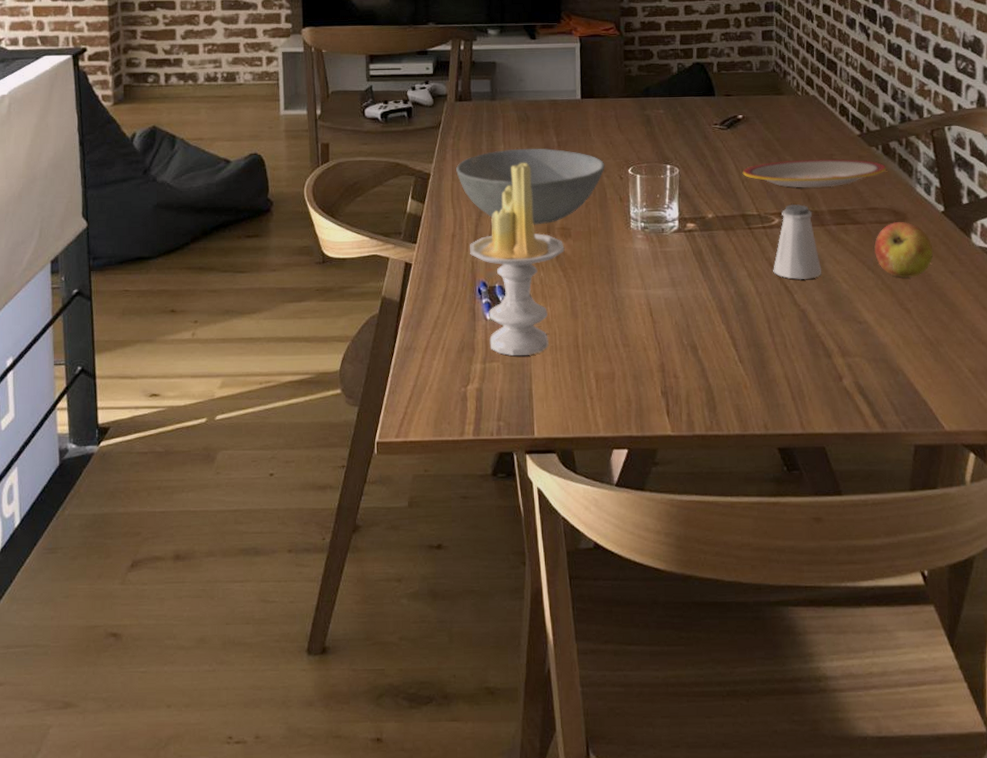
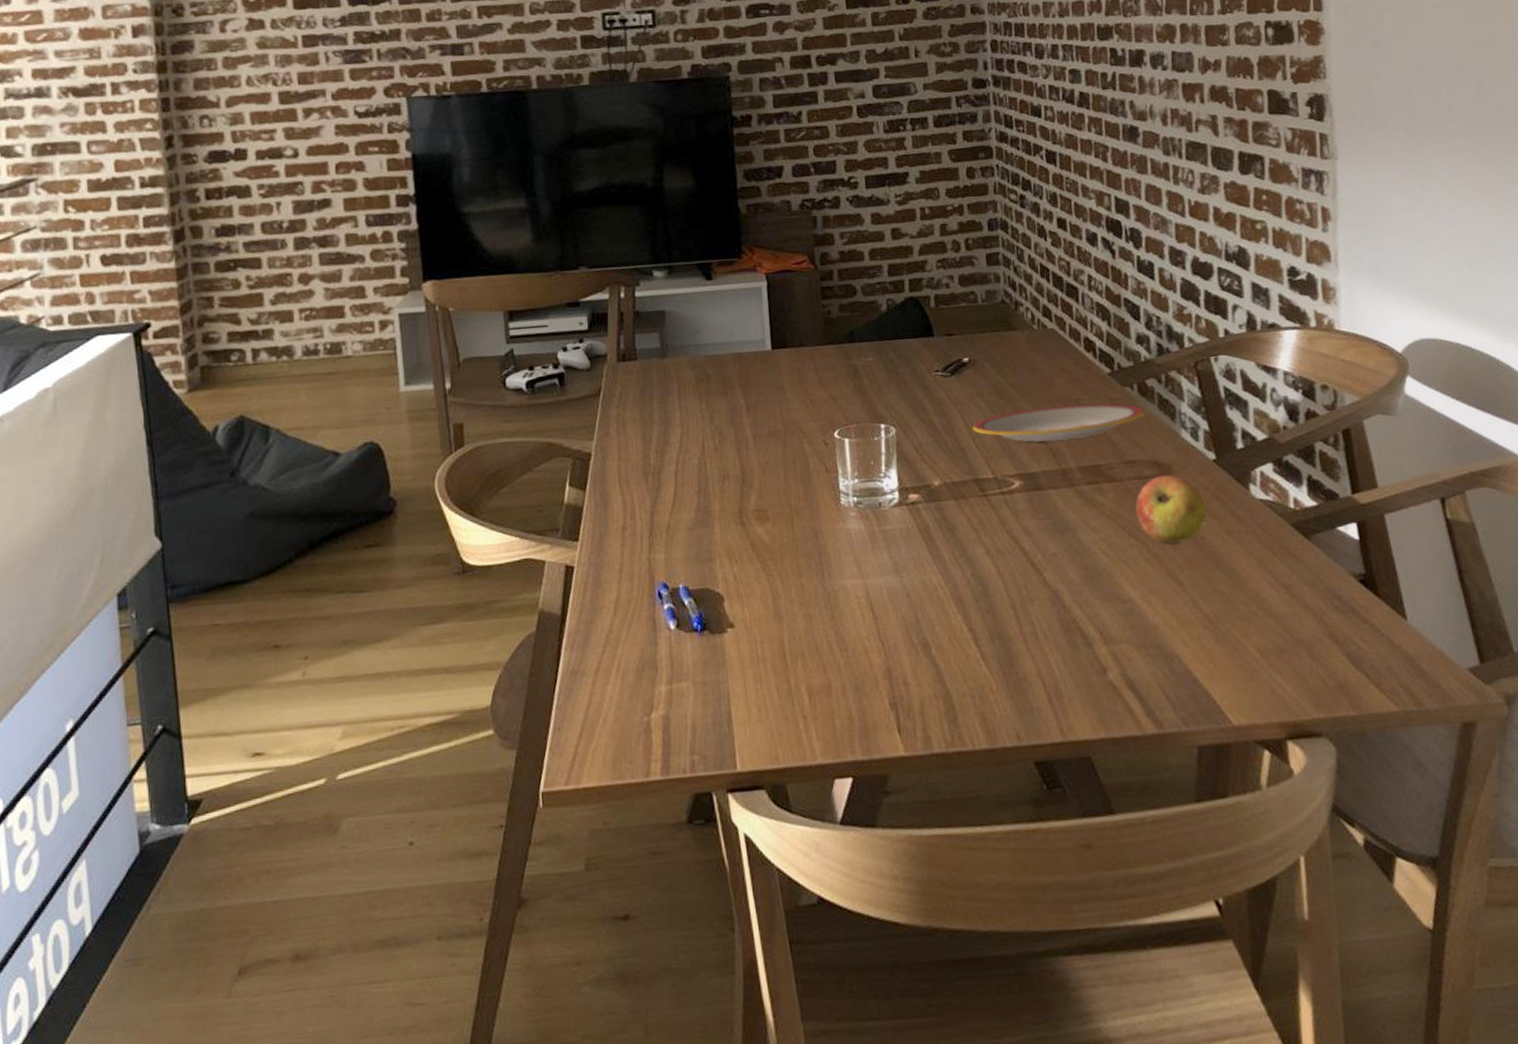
bowl: present [456,148,605,225] -> none [623,413,806,509]
candle: present [470,163,565,356] -> none [645,432,762,673]
saltshaker: present [773,204,821,279] -> none [1016,462,1074,554]

